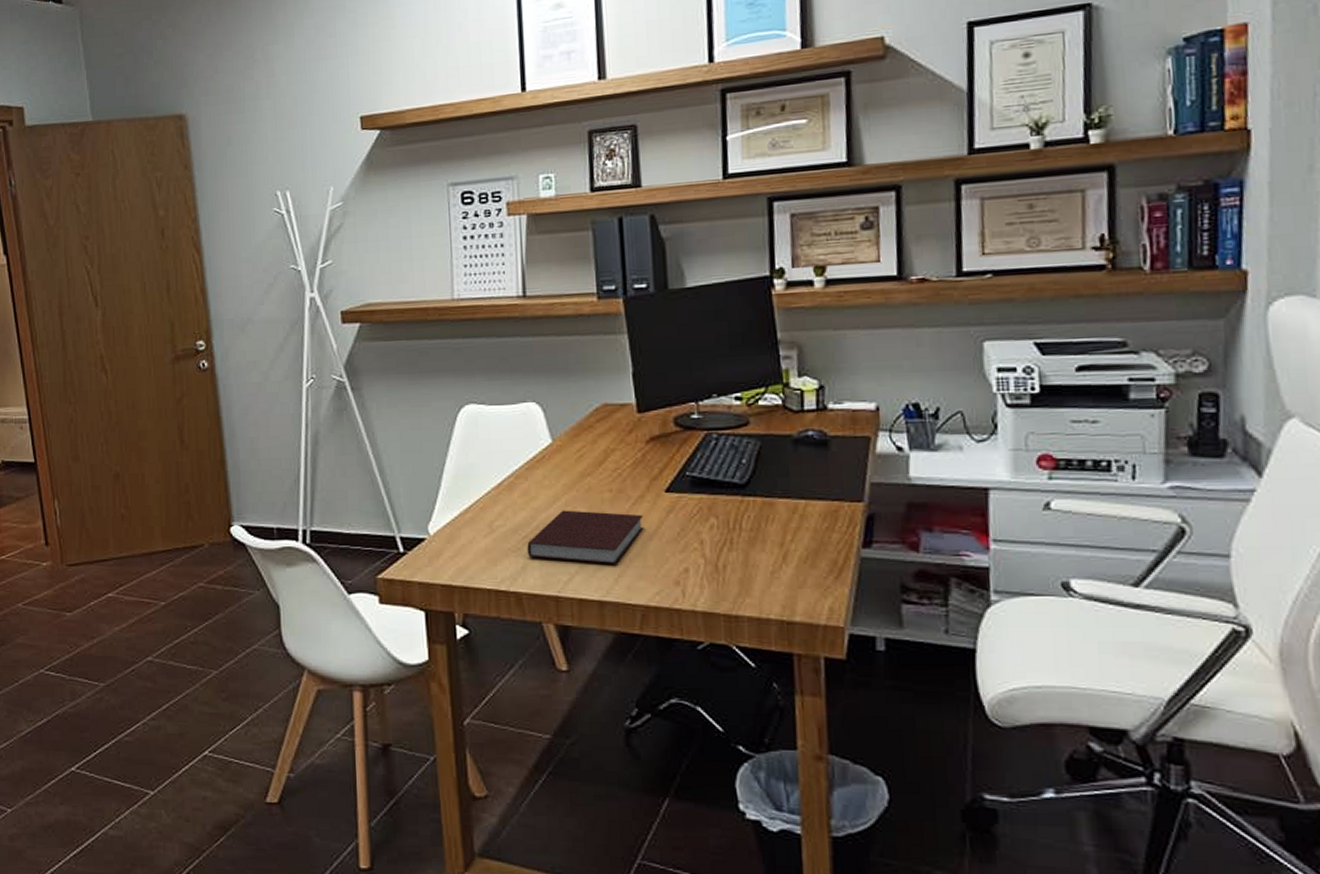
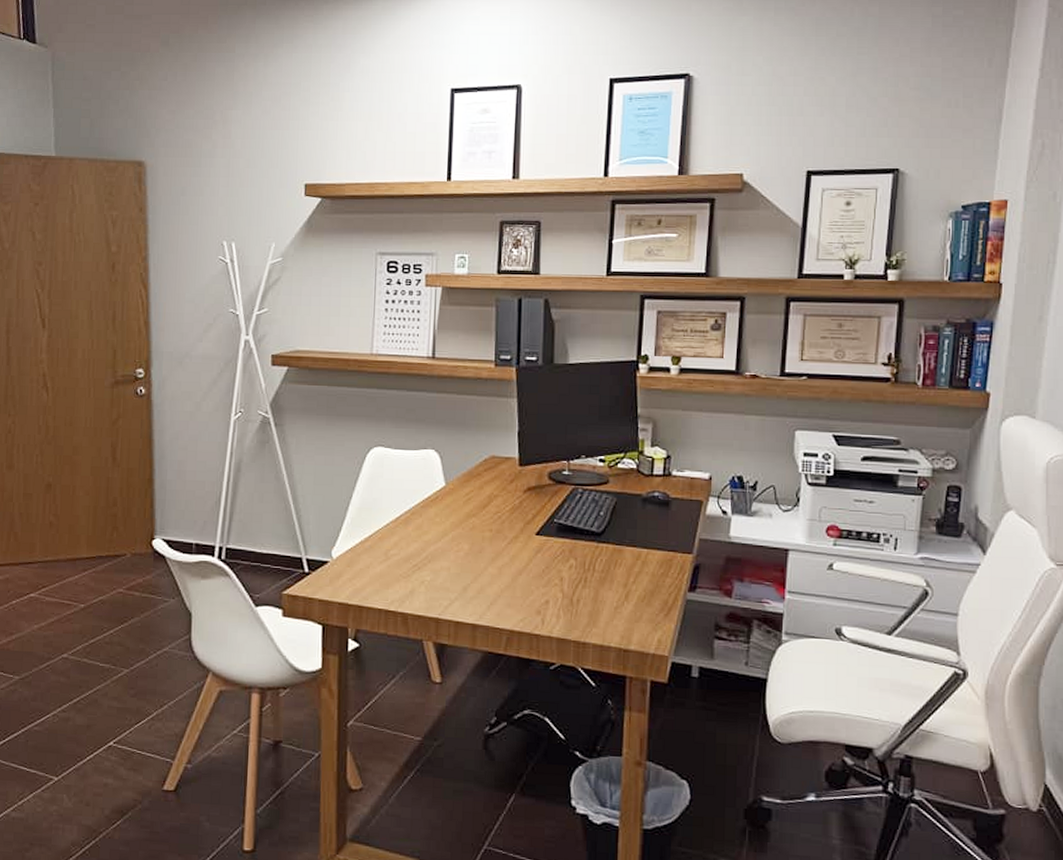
notebook: present [527,510,644,564] -> none [416,544,516,594]

